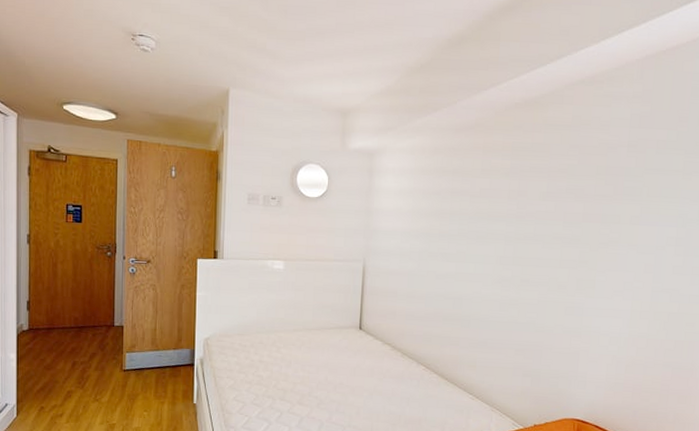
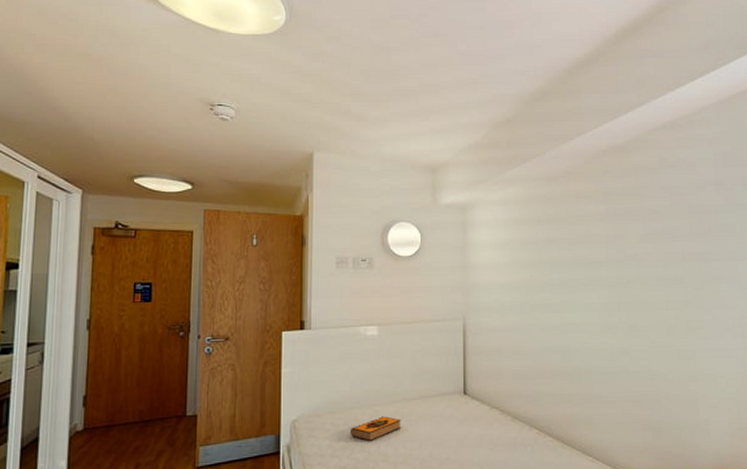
hardback book: none [256,342,302,362] -> present [351,416,401,441]

